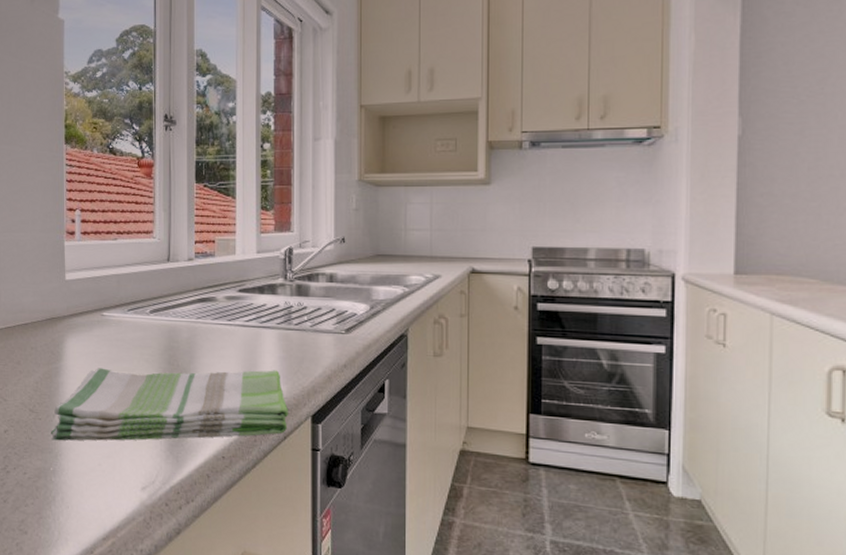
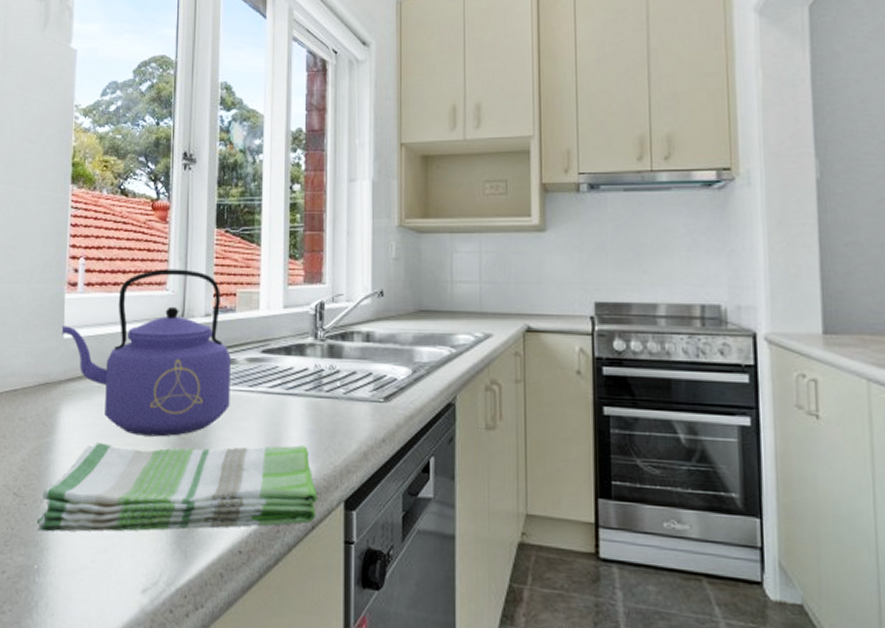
kettle: none [63,219,212,363] -> present [61,269,231,437]

